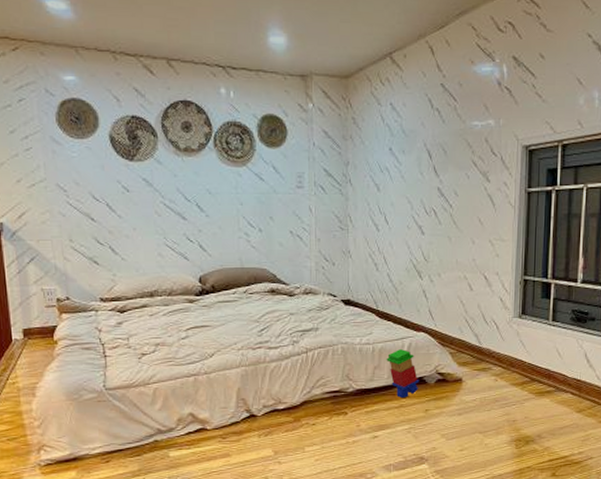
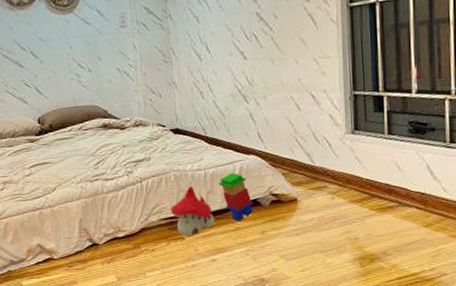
toy house: none [334,355,380,410] -> present [170,182,215,236]

